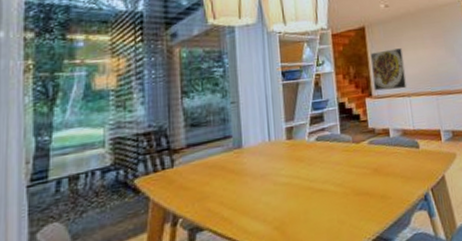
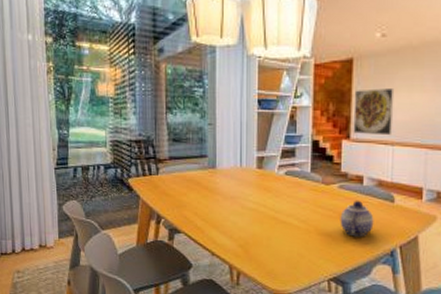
teapot: none [373,152,406,190] -> present [340,200,374,237]

